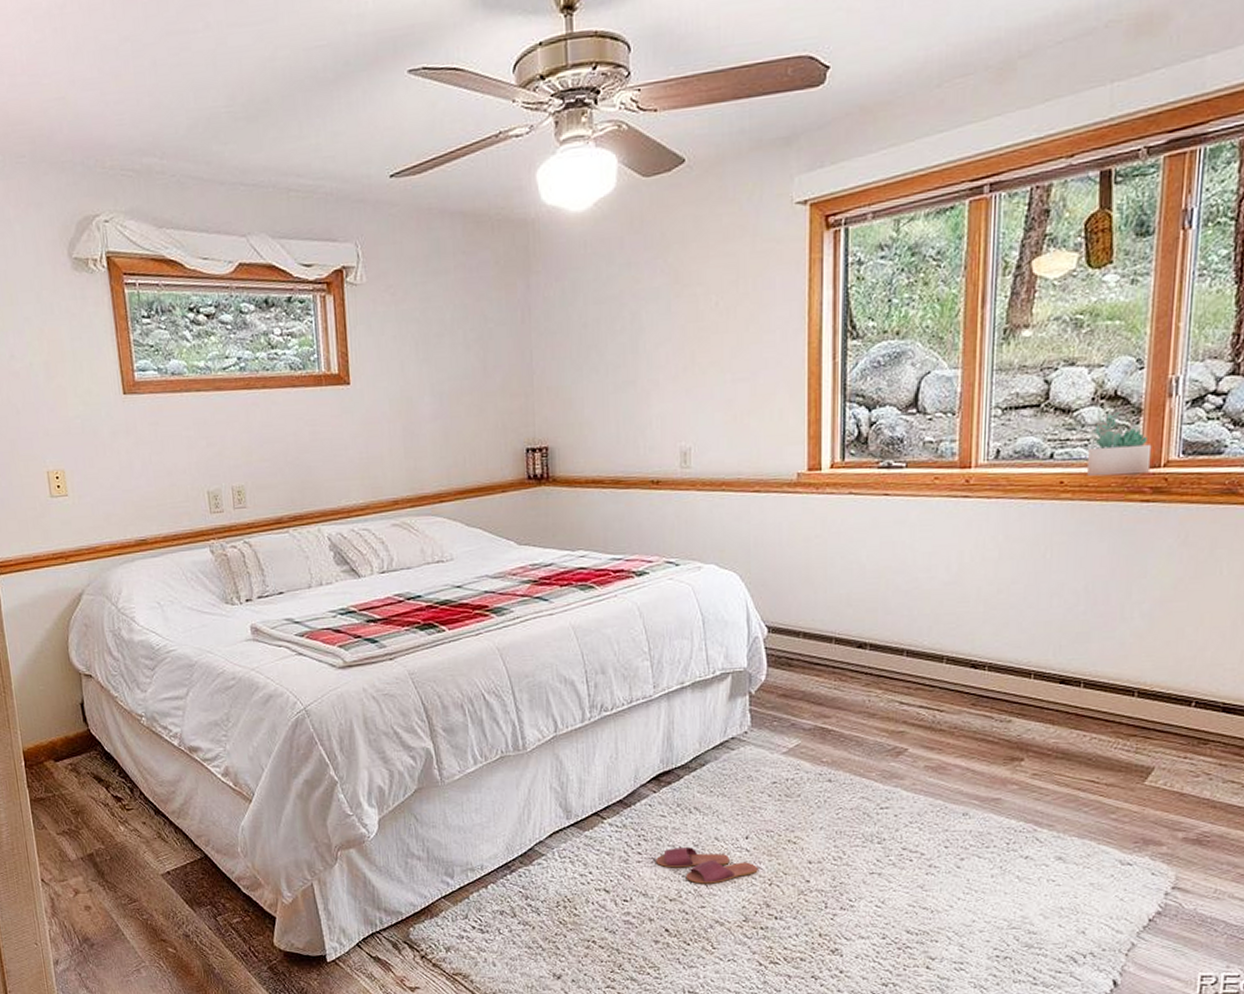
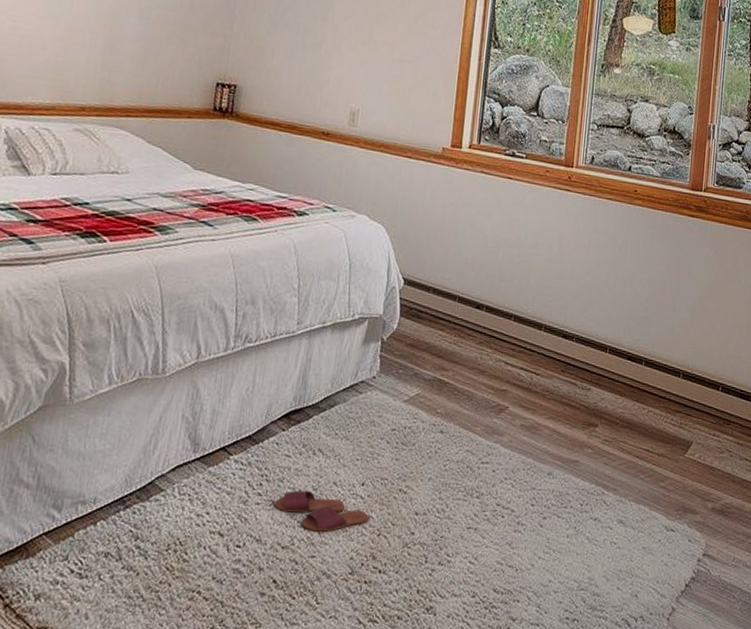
succulent plant: present [1087,411,1152,477] -> none [653,143,697,195]

